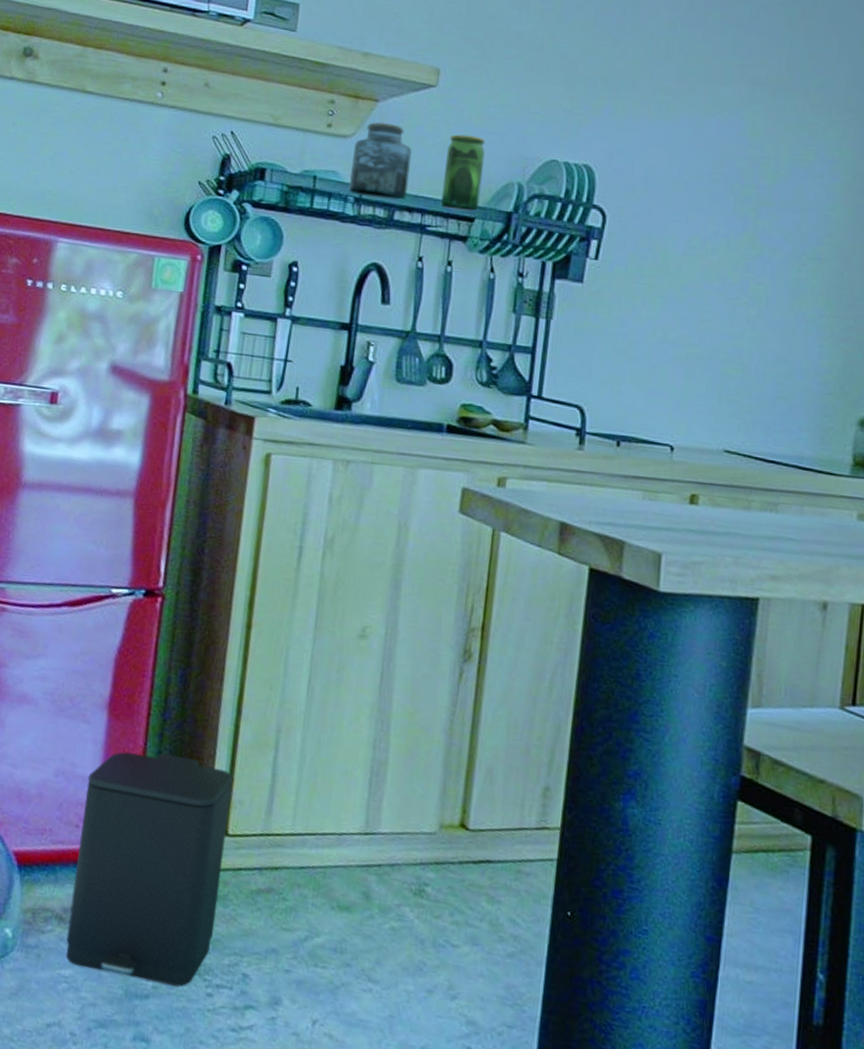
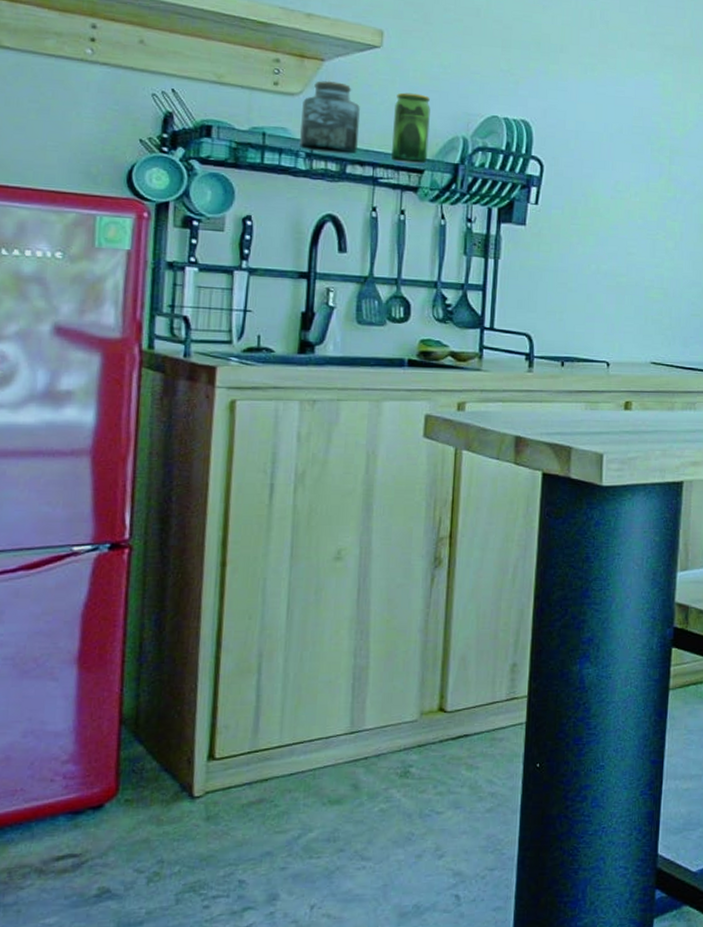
pedal bin: present [66,752,234,986] -> none [48,695,217,911]

